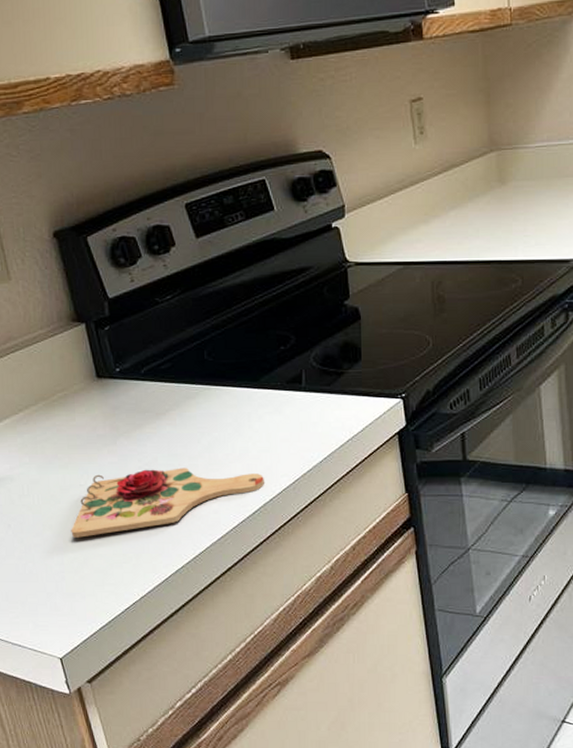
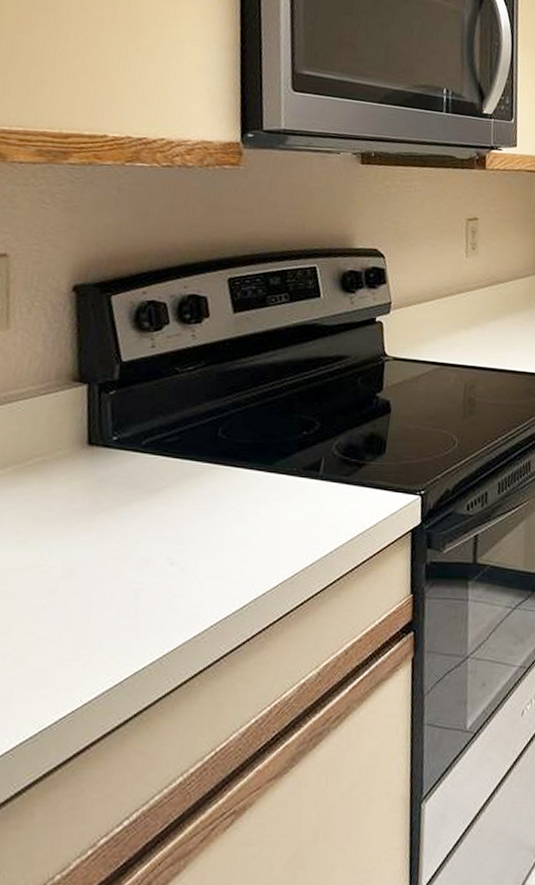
cutting board: present [71,468,265,538] -> none [11,551,261,629]

